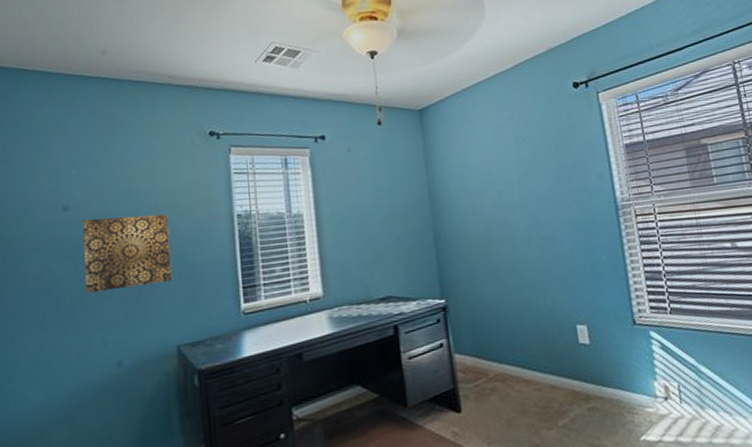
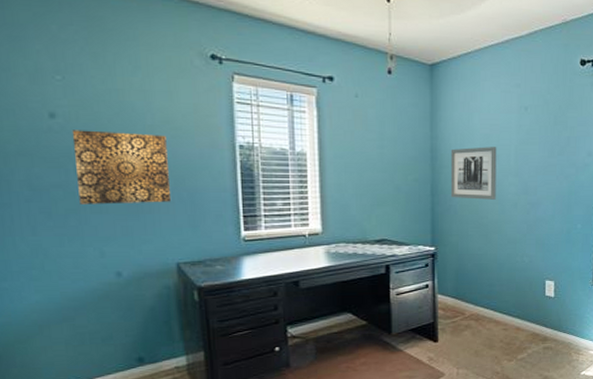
wall art: none [449,182,505,243] -> present [450,147,497,200]

